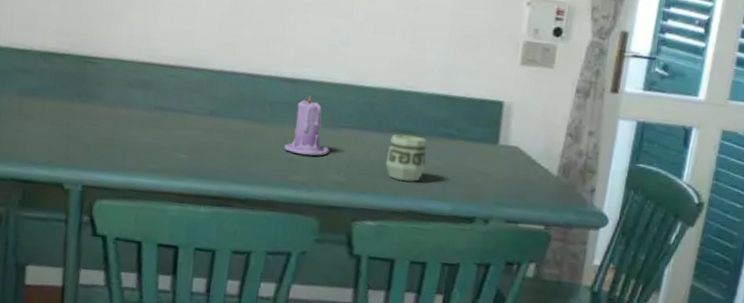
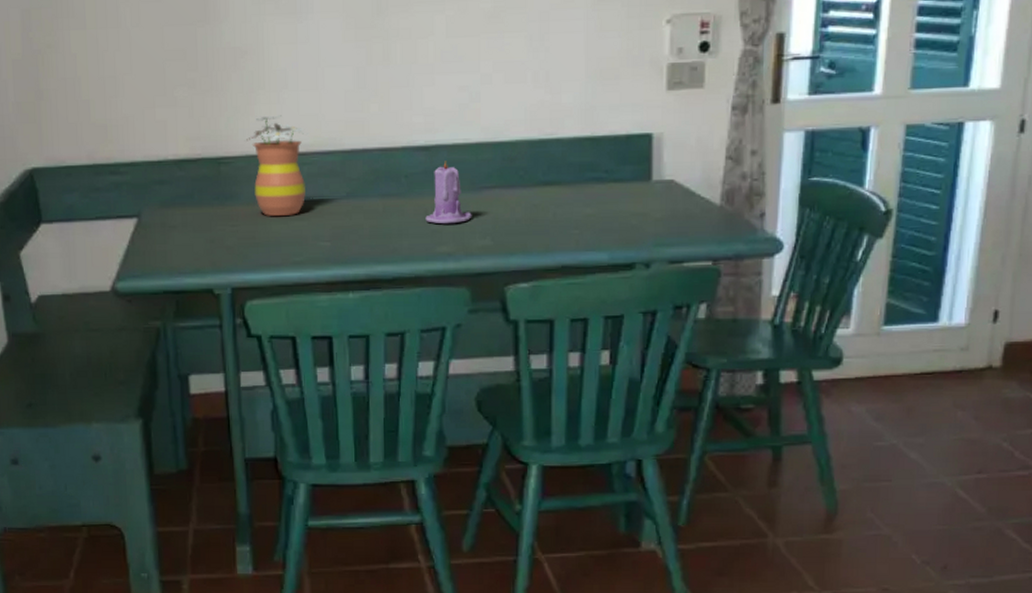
flowerpot: none [114,24,181,124] -> present [244,115,309,216]
cup: present [385,134,427,182] -> none [532,185,576,236]

